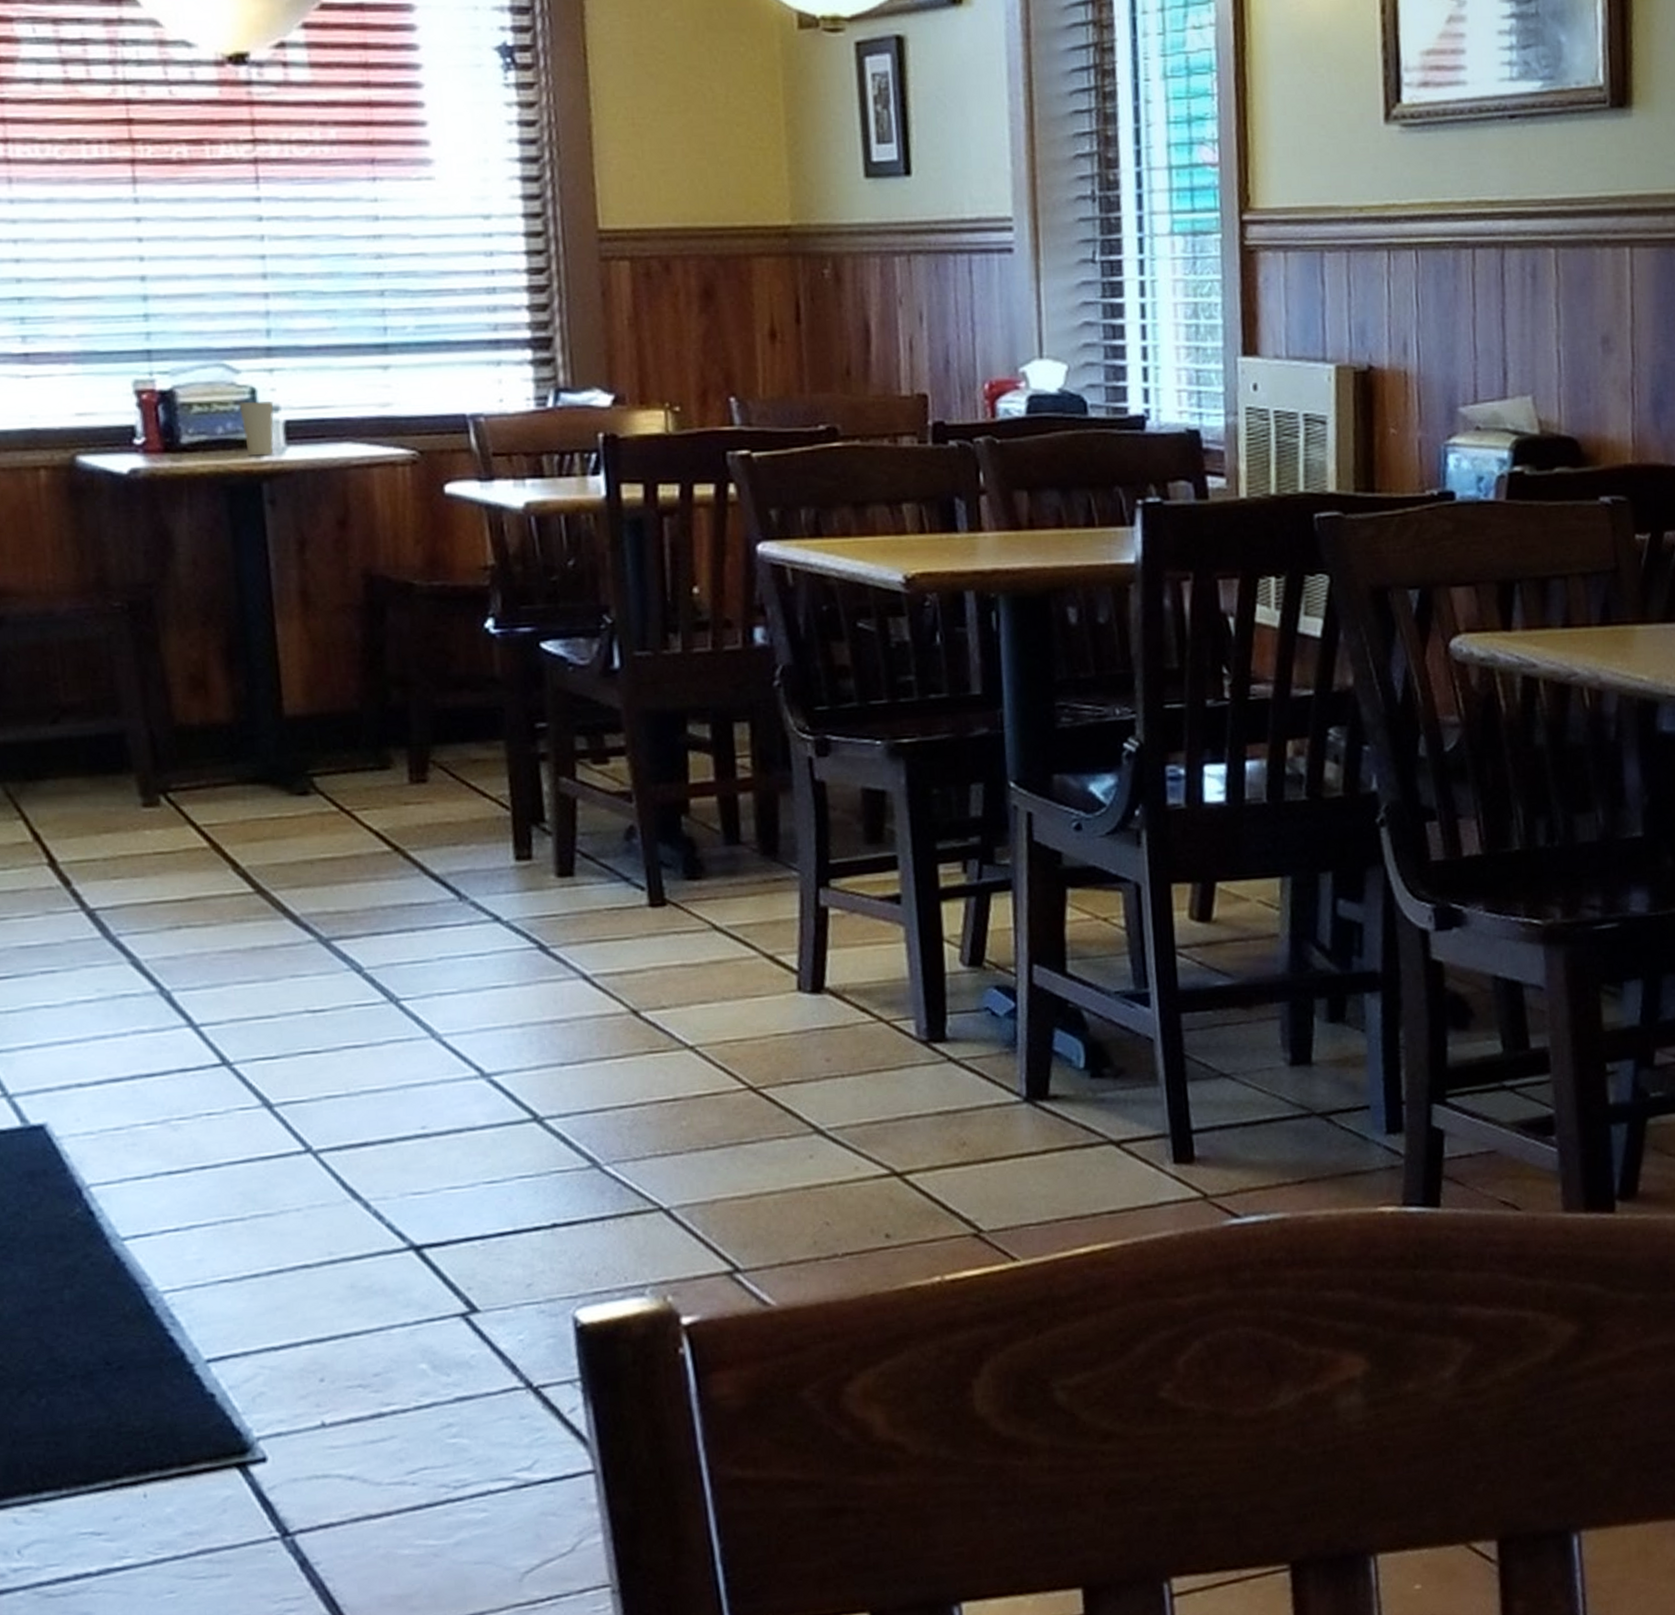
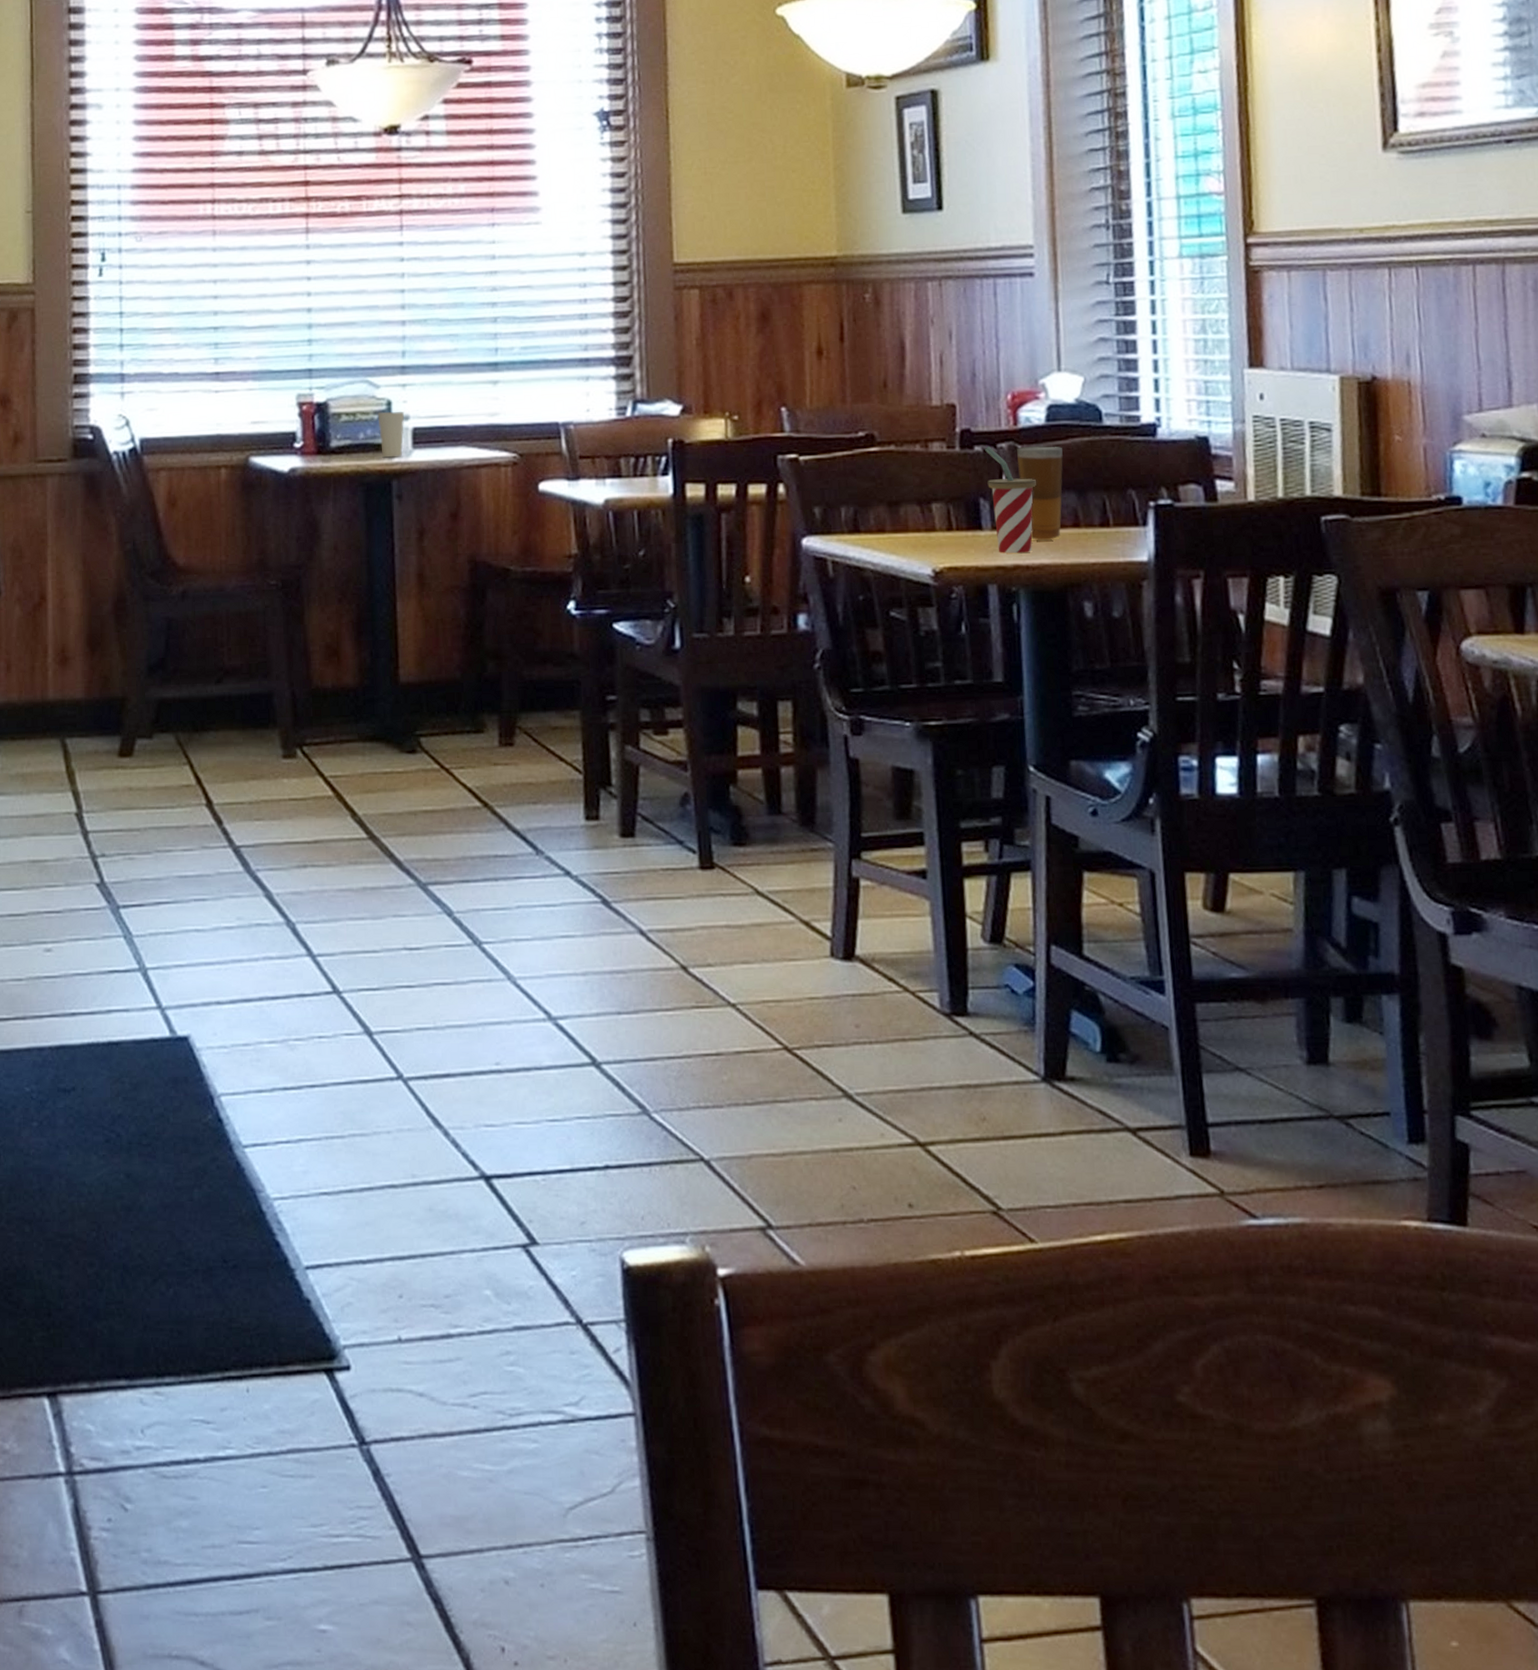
beverage cup: none [960,441,1017,558] -> present [985,447,1037,554]
beverage cup: none [995,440,1045,543] -> present [1017,446,1063,541]

